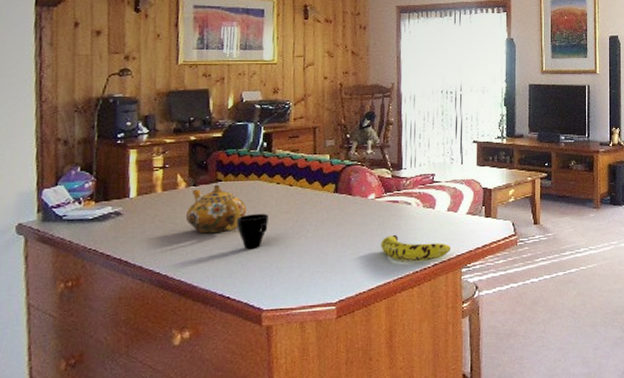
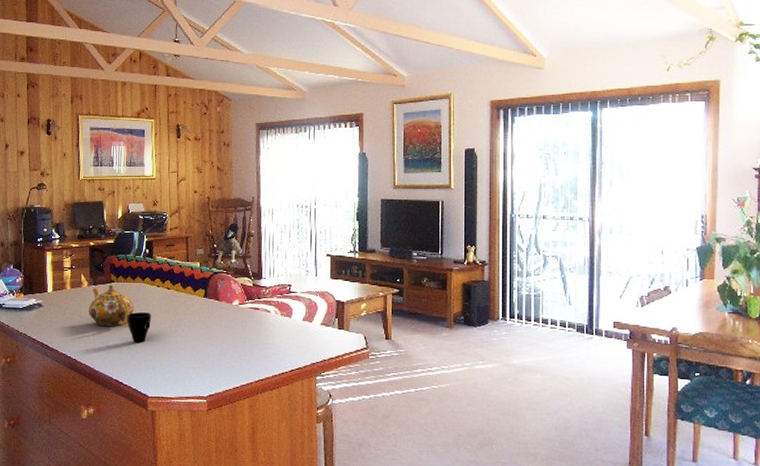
fruit: present [381,234,450,261] -> none [244,339,306,366]

